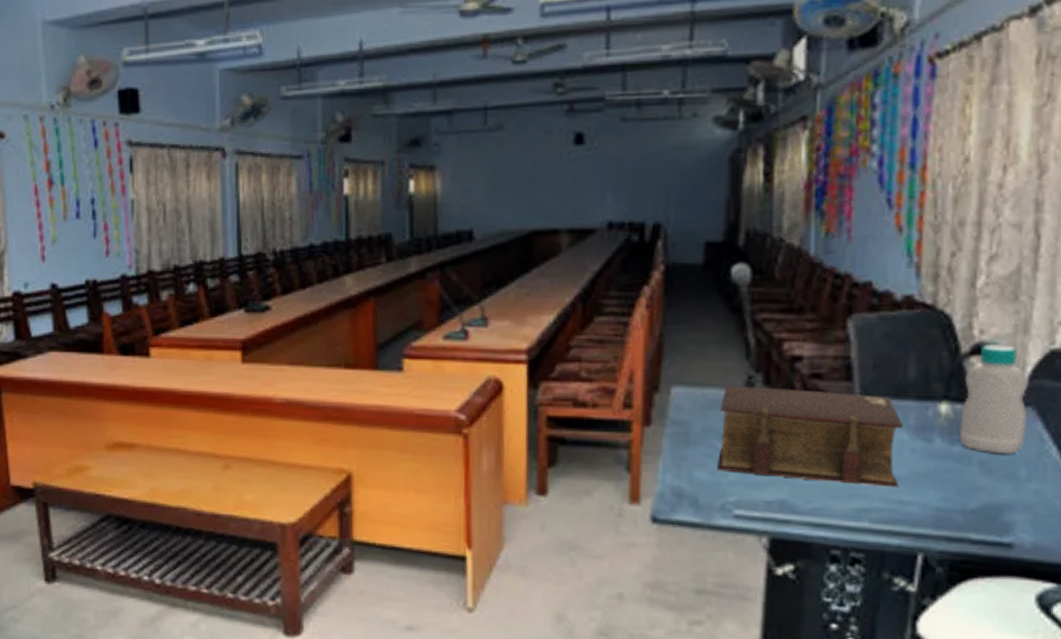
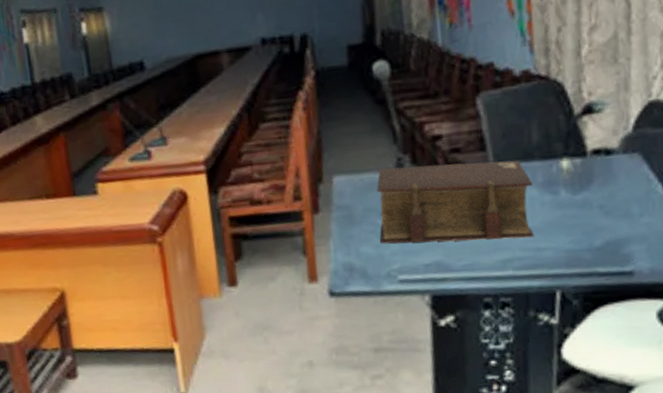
bottle: present [960,345,1029,455] -> none [579,102,635,197]

